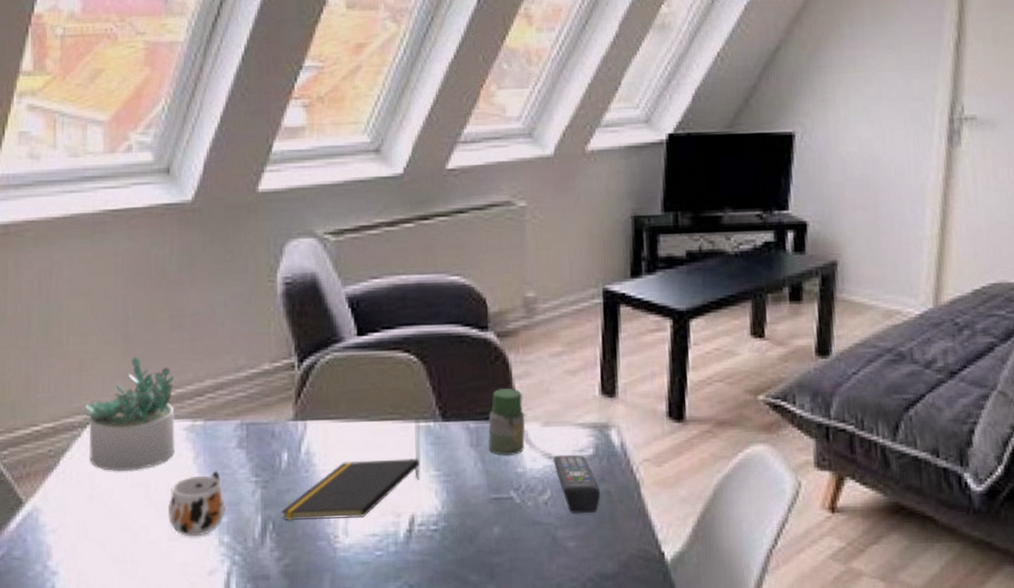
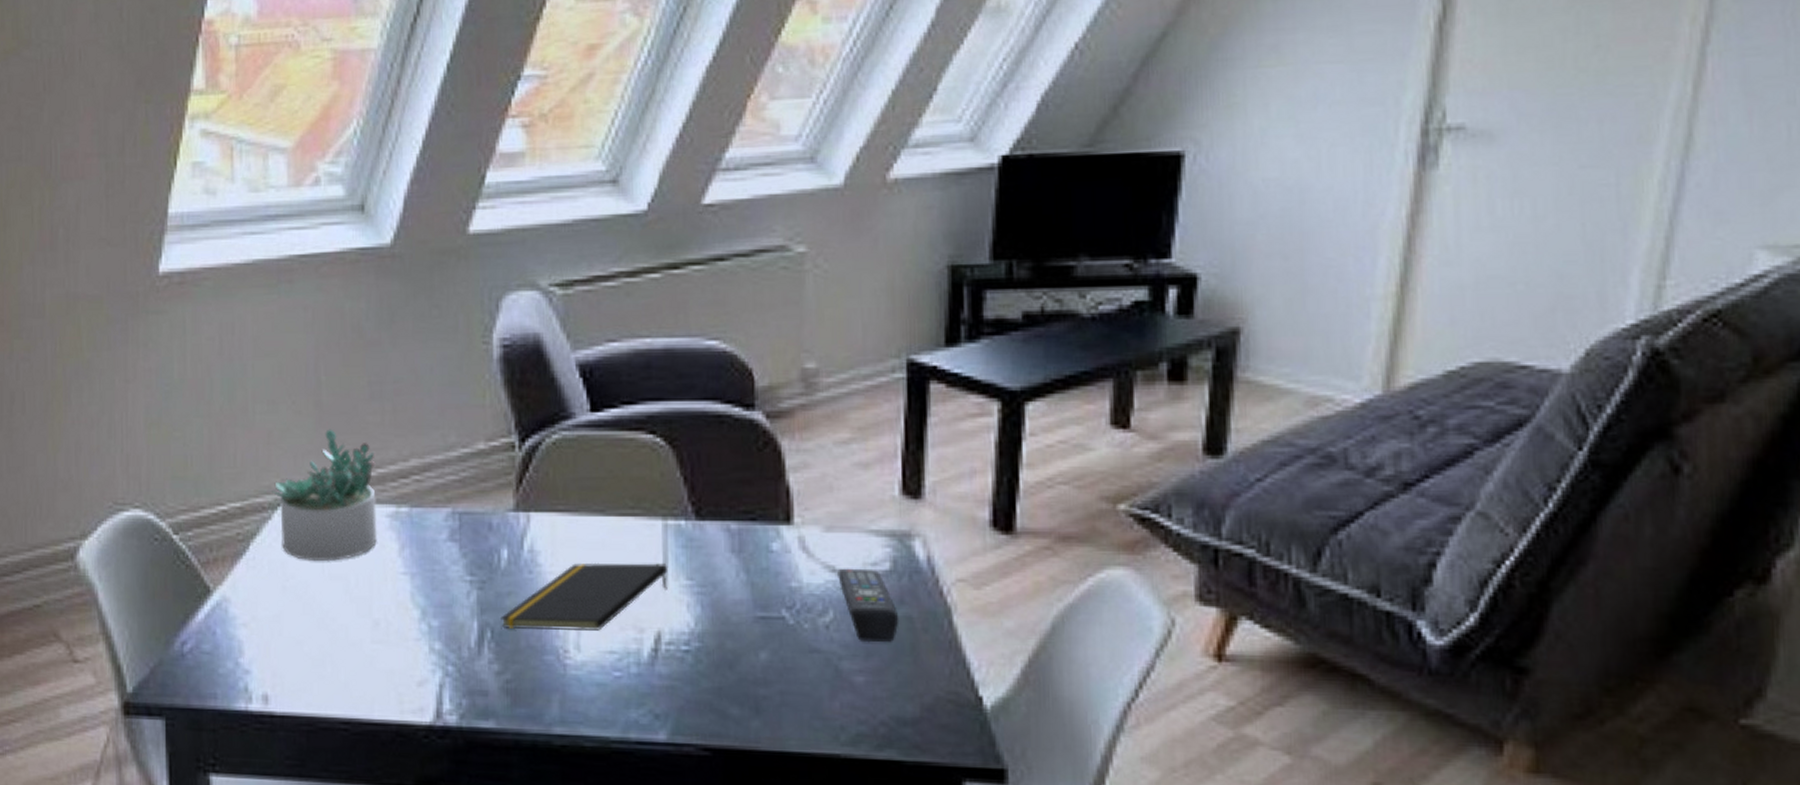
mug: present [167,471,225,537] -> none [370,567,436,641]
jar: present [488,388,526,455] -> none [754,483,802,565]

